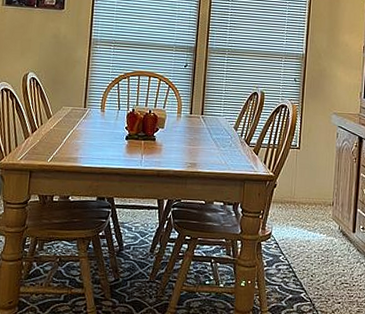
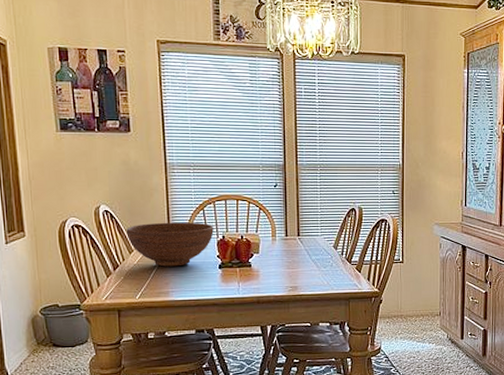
fruit bowl: none [47,92,126,135] -> present [126,222,214,267]

